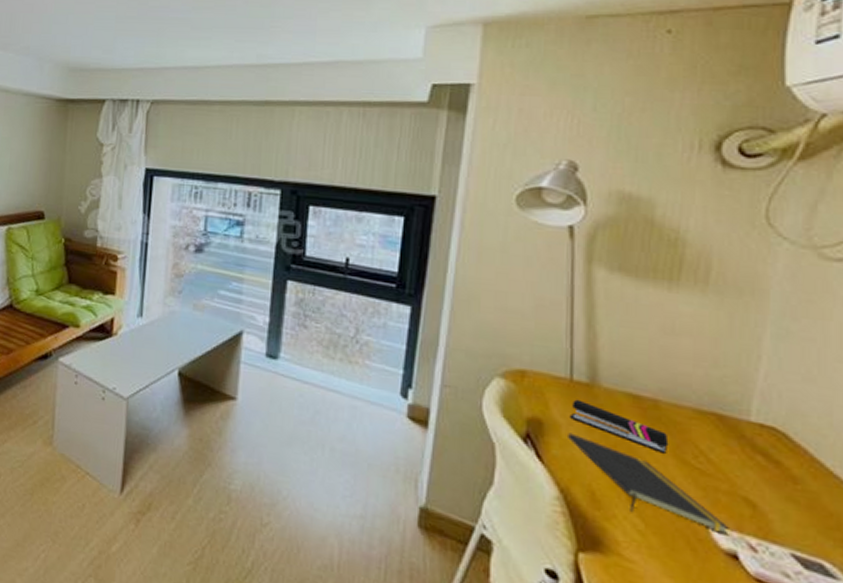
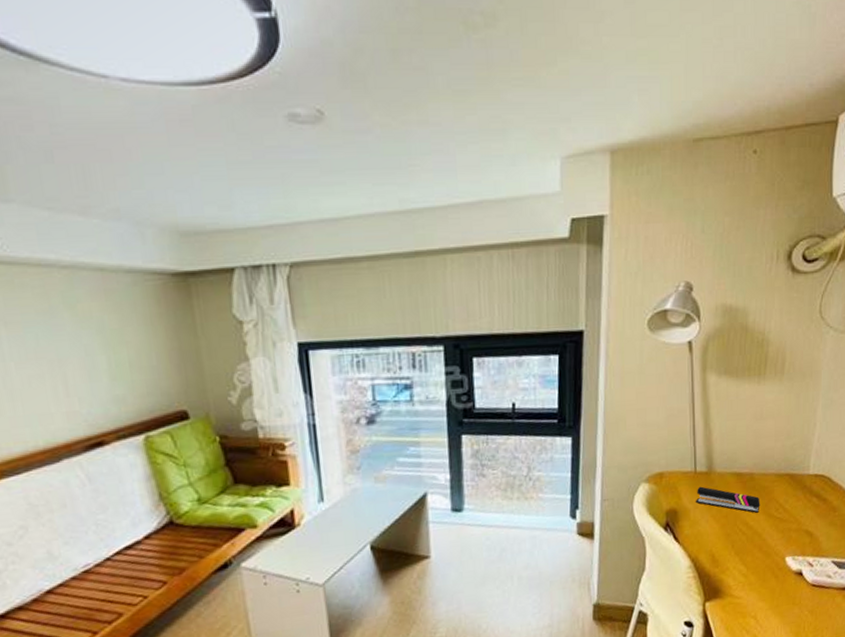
notepad: present [568,432,729,534] -> none [695,514,797,563]

